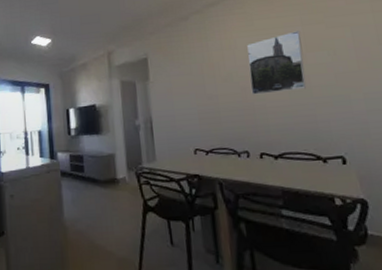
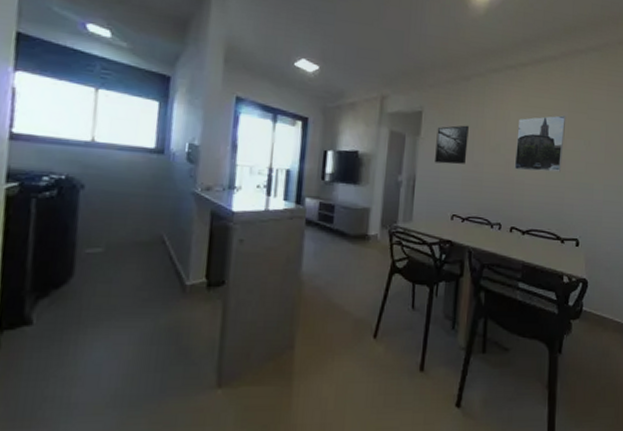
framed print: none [164,61,199,103] -> present [435,125,469,165]

